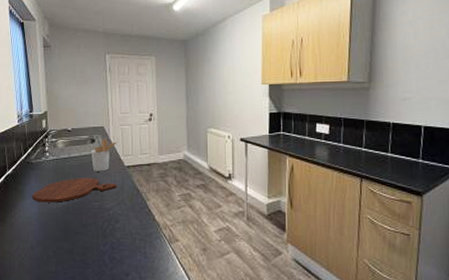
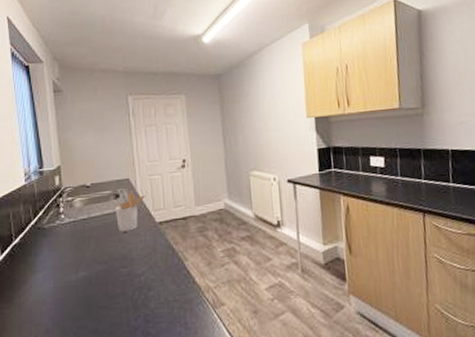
cutting board: present [32,178,117,203] -> none [45,239,149,275]

